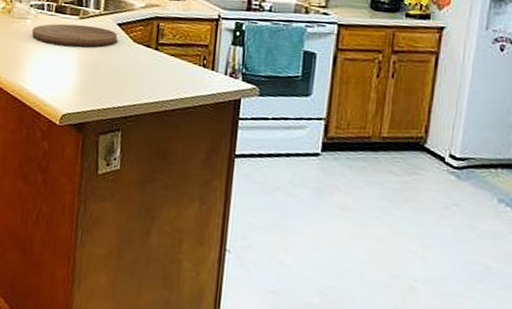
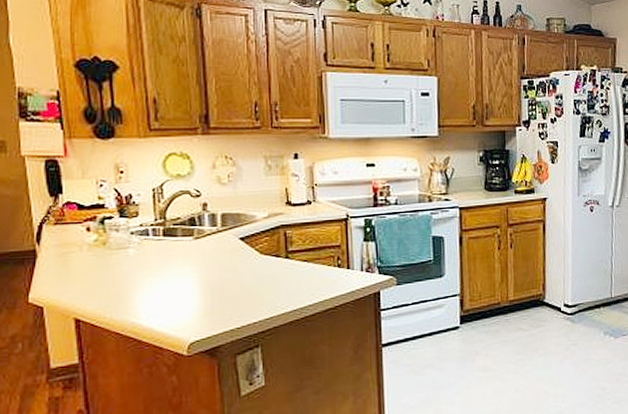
cutting board: present [32,23,117,48] -> none [138,244,241,271]

